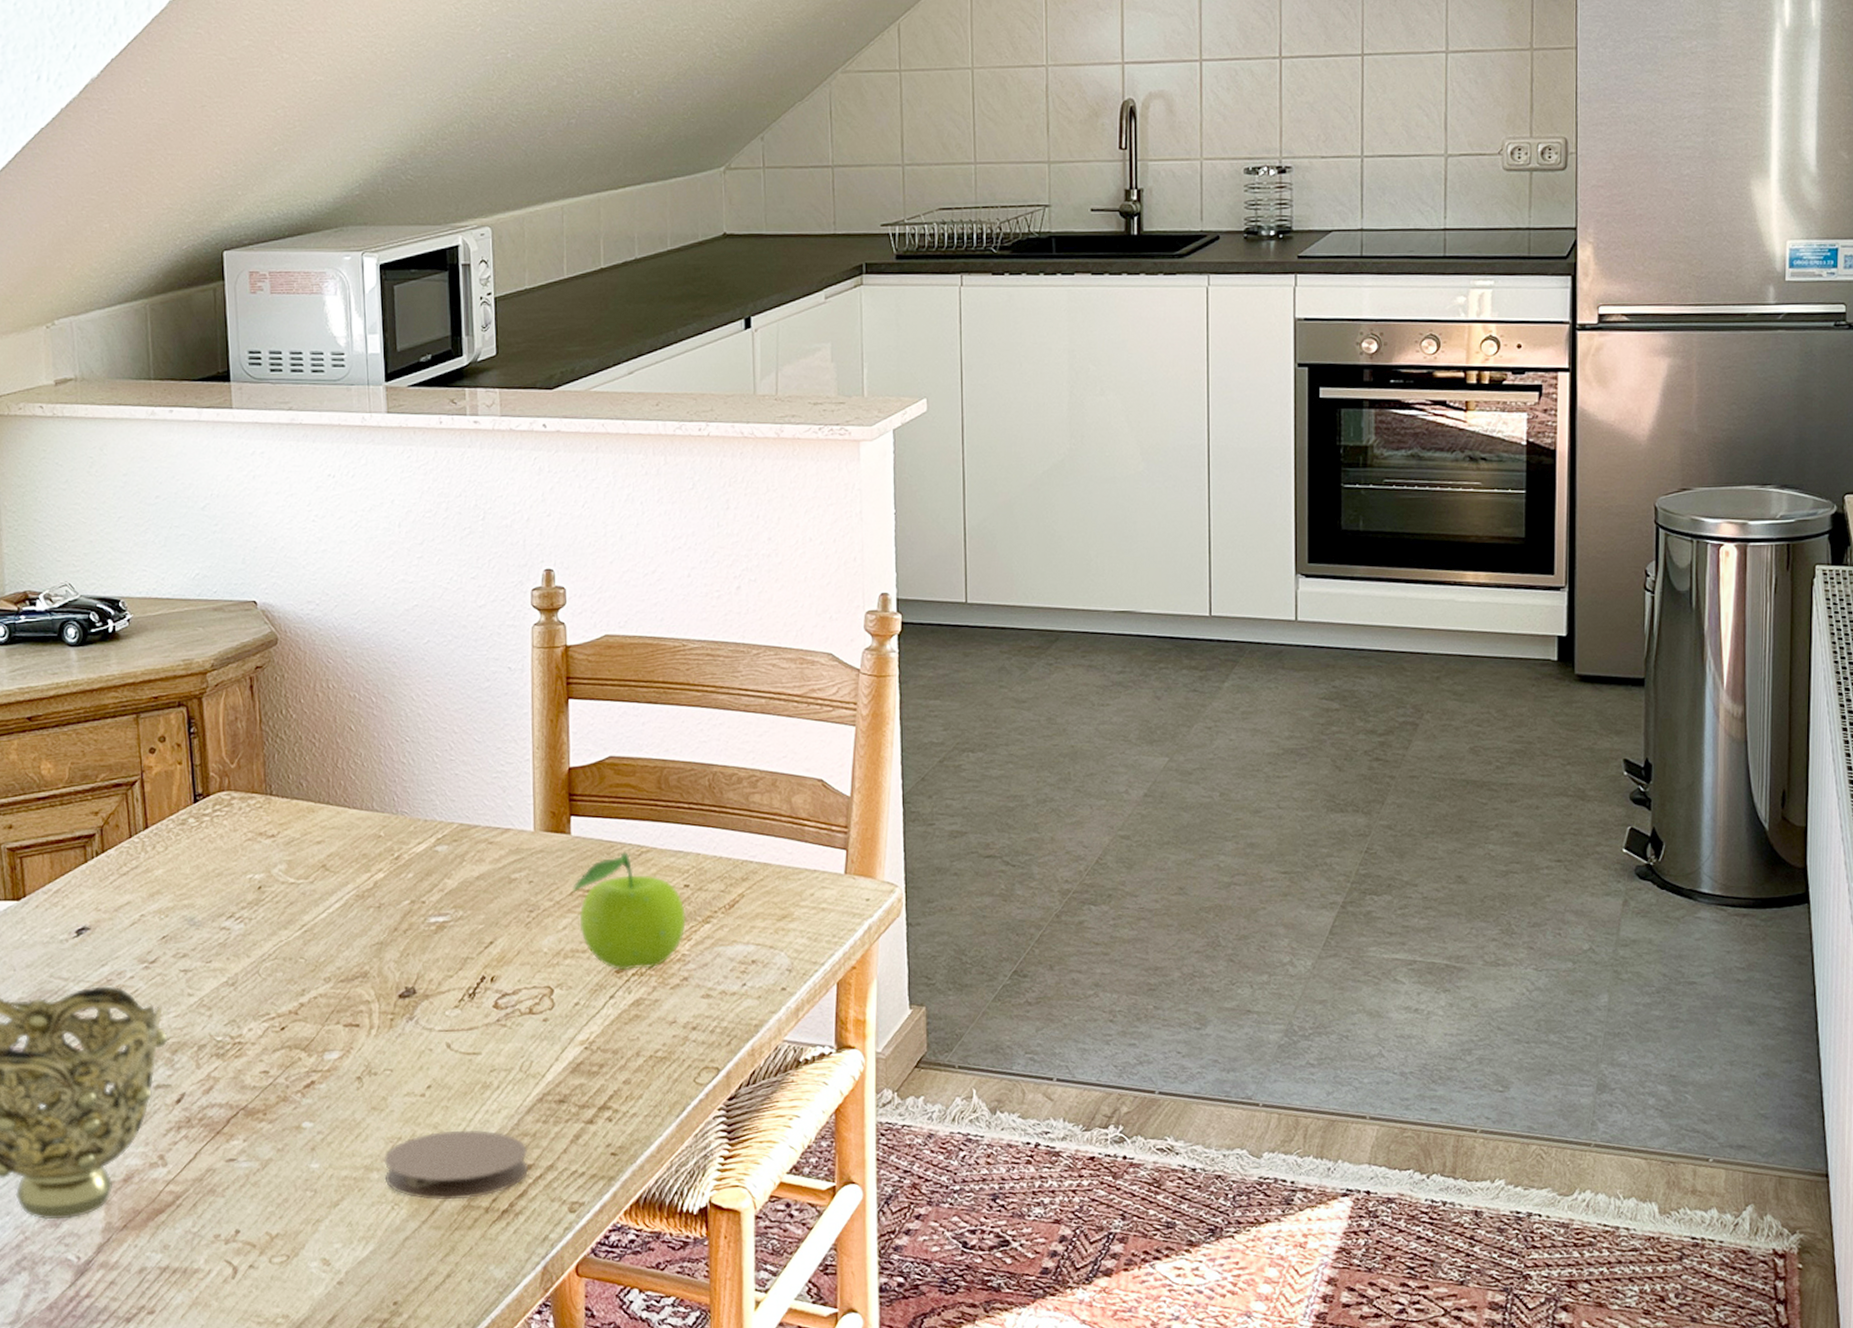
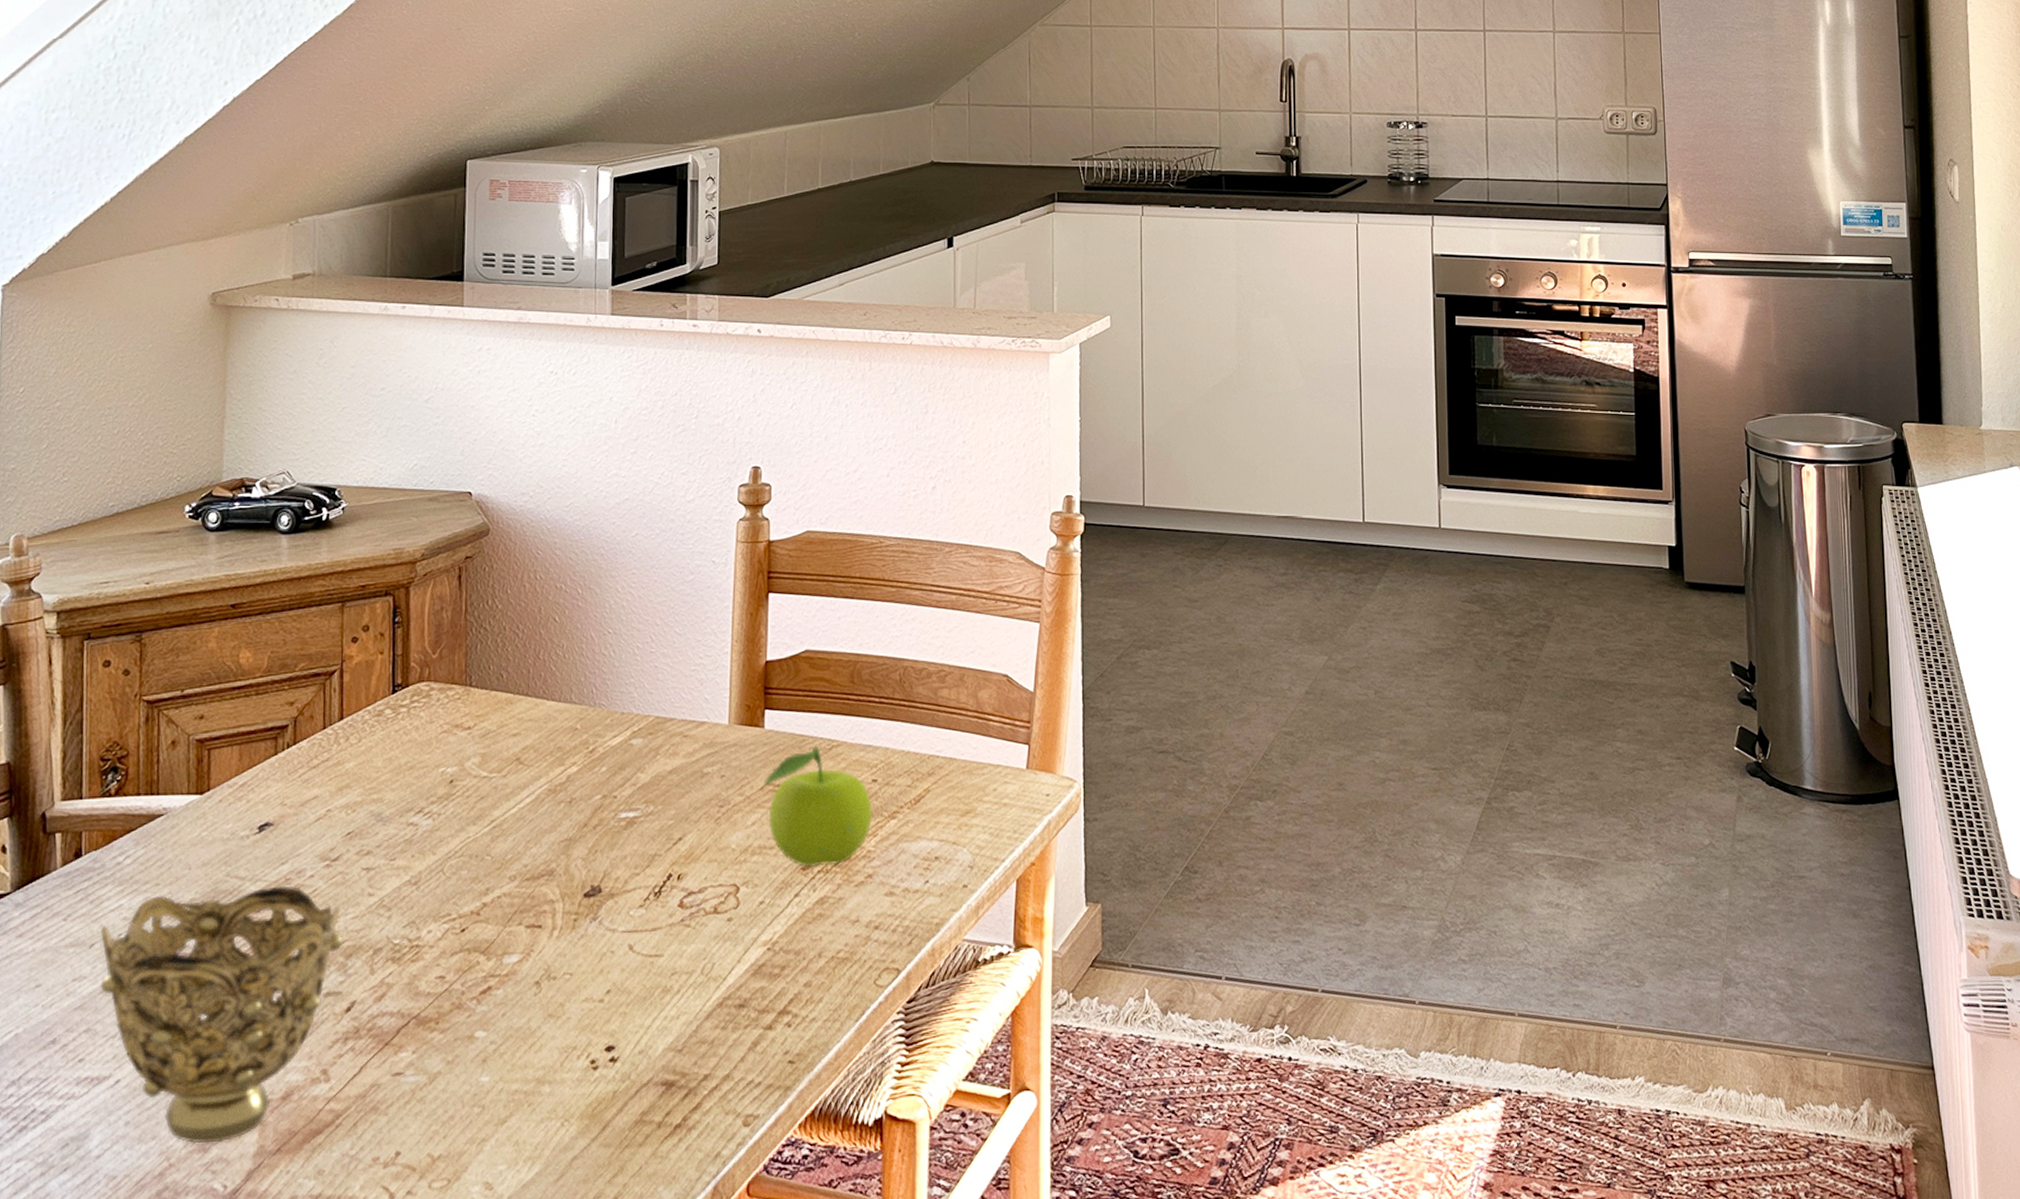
coaster: present [384,1129,529,1200] -> none [556,1037,705,1115]

